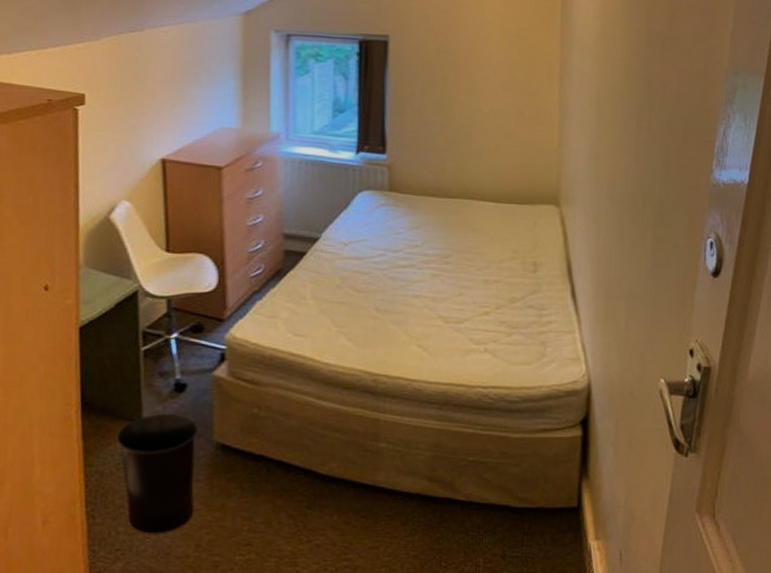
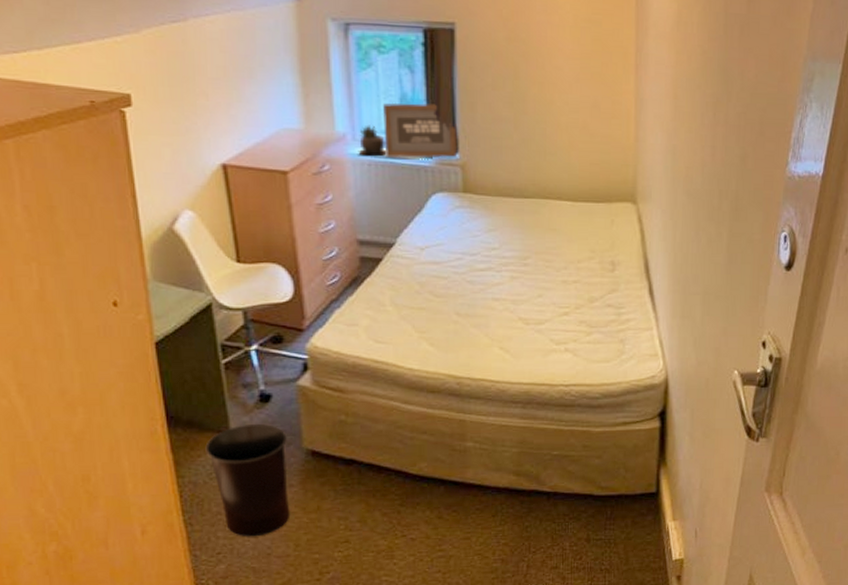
succulent plant: none [291,126,318,156] -> present [359,125,387,157]
picture frame: none [316,106,386,159] -> present [383,102,457,159]

